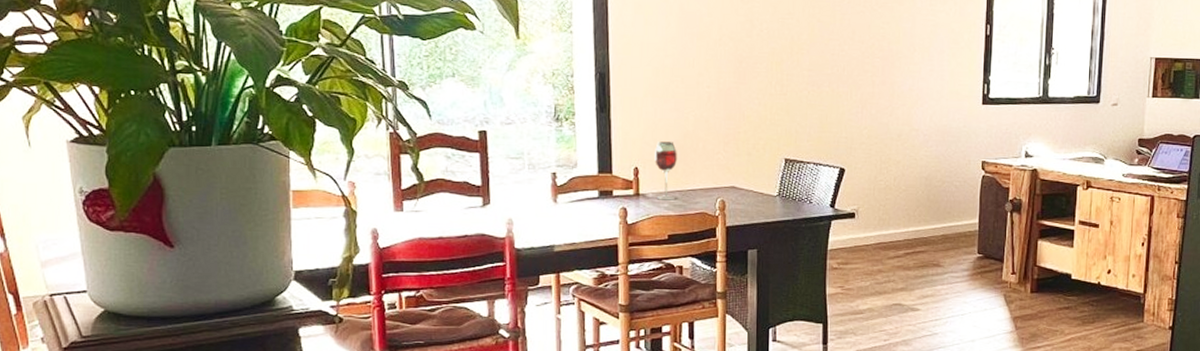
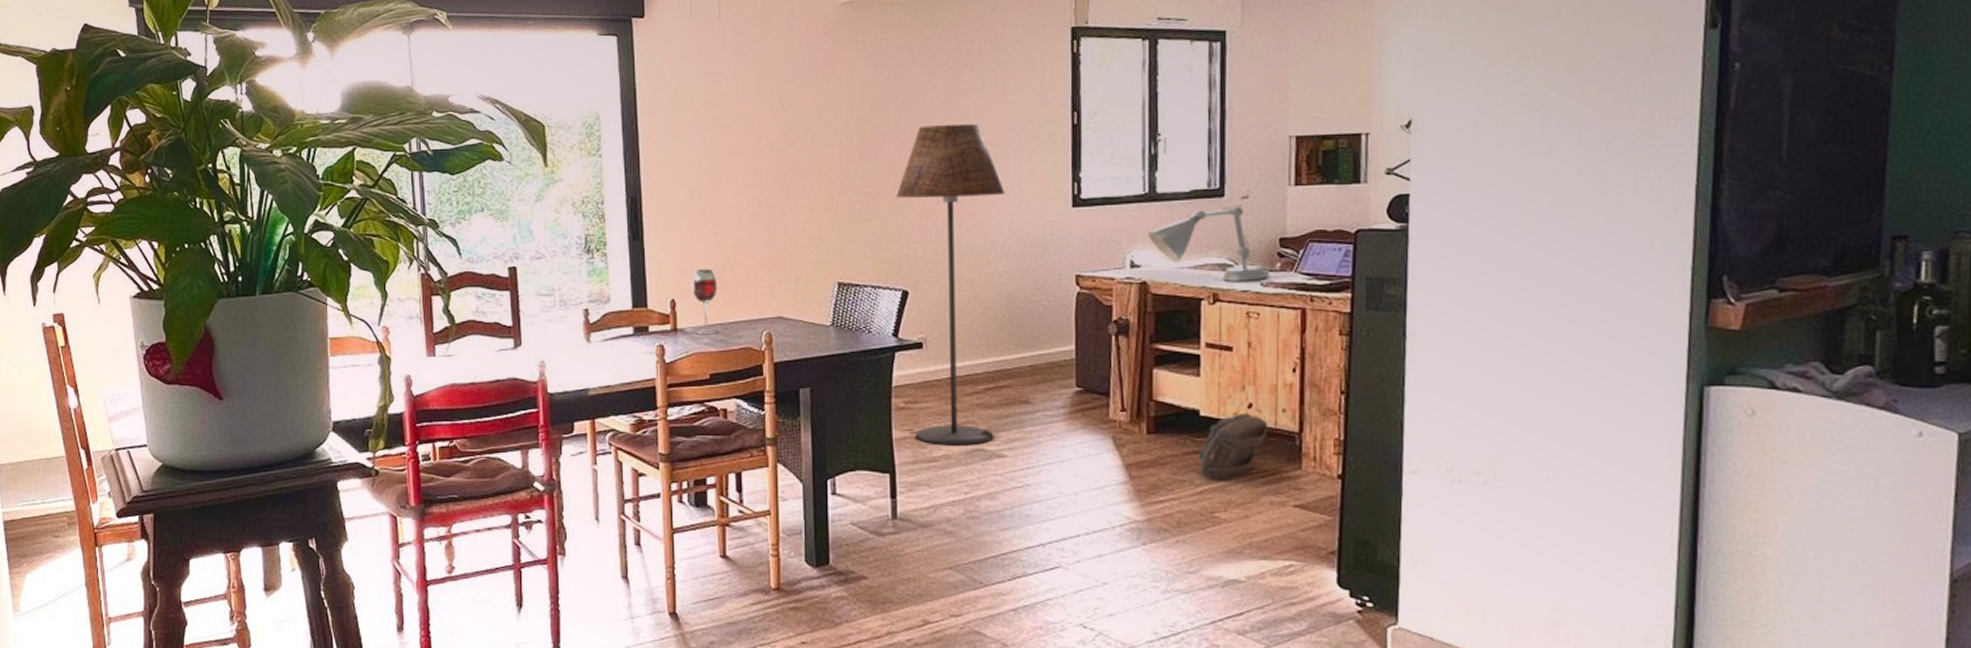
floor lamp: none [837,27,929,301] -> present [895,123,1005,446]
desk lamp: none [1040,110,1130,172] -> present [1148,205,1270,281]
backpack: none [1068,277,1122,330] -> present [1199,412,1269,480]

